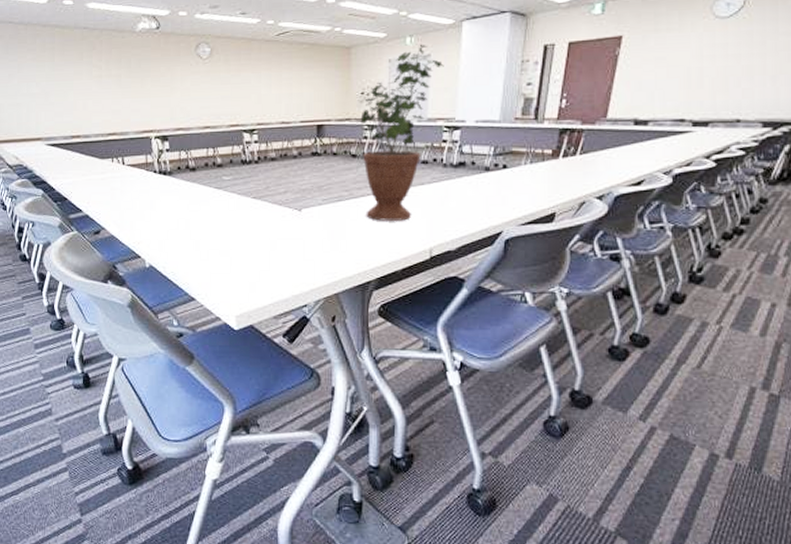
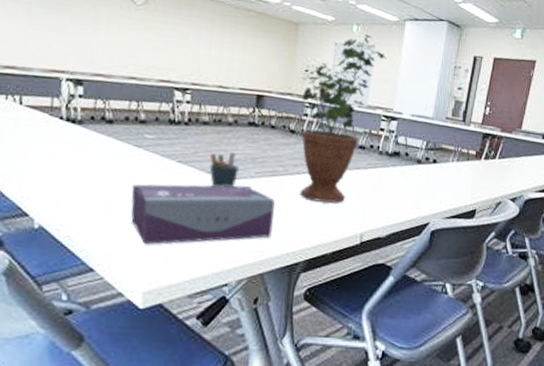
tissue box: none [217,213,343,275] -> present [131,184,275,245]
pen holder: none [279,183,308,218] -> present [209,152,240,188]

